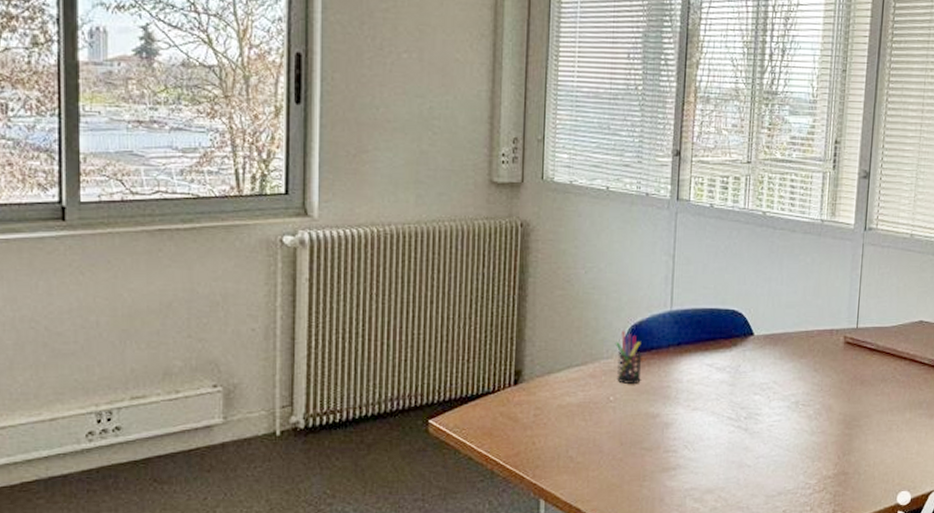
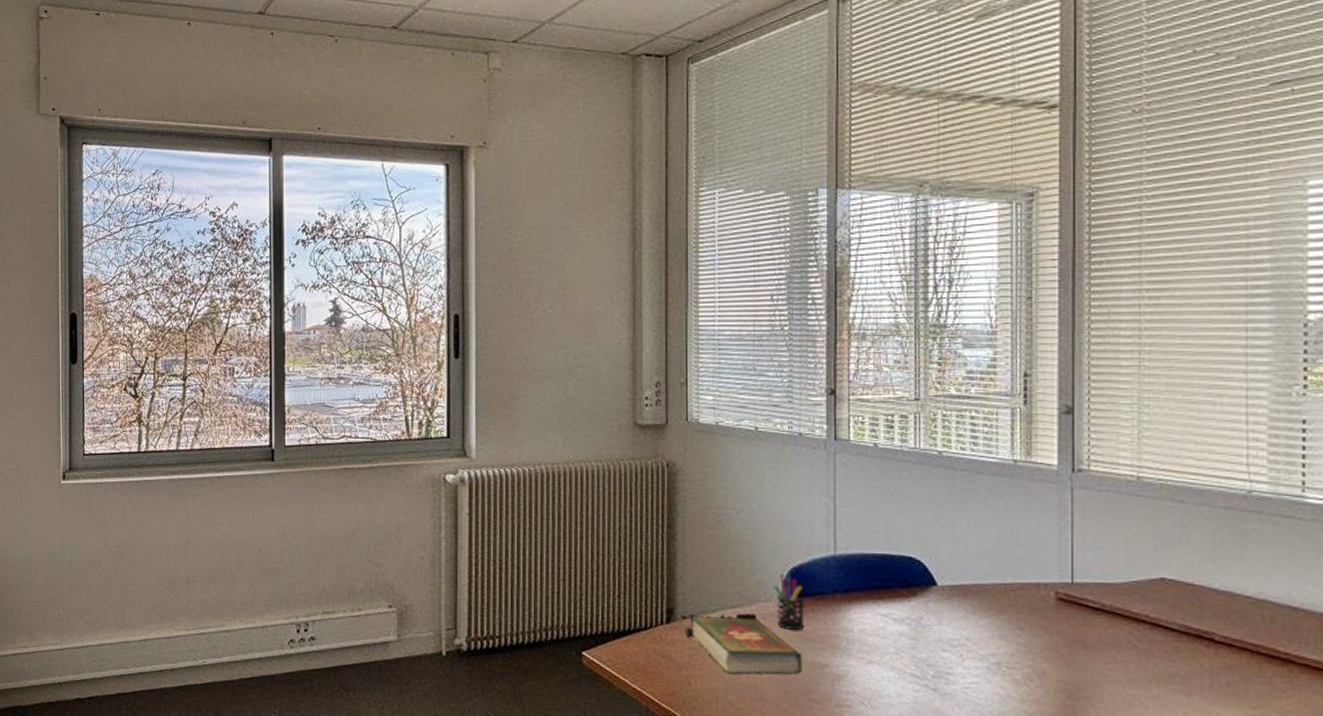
book: none [527,370,637,430] -> present [679,613,802,675]

